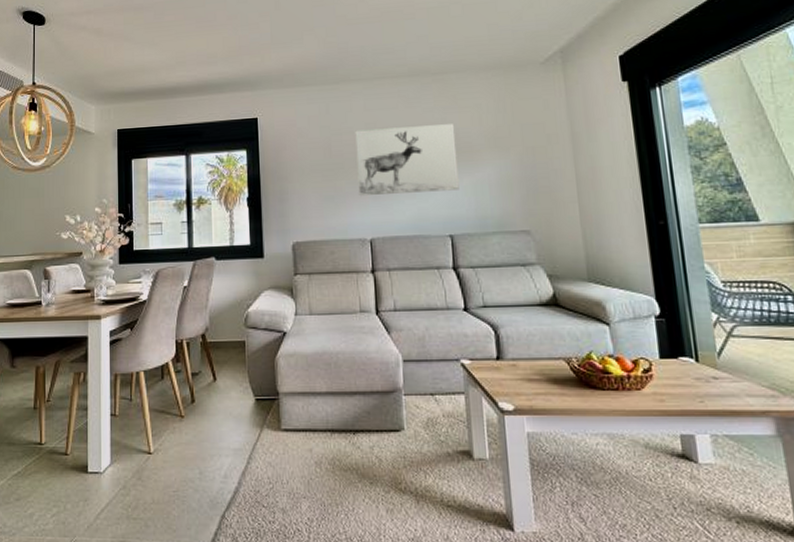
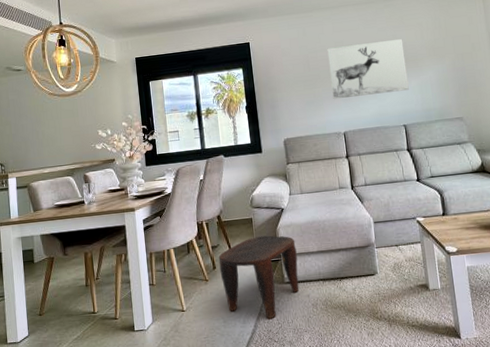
stool: none [199,365,300,476] -> present [218,235,299,320]

